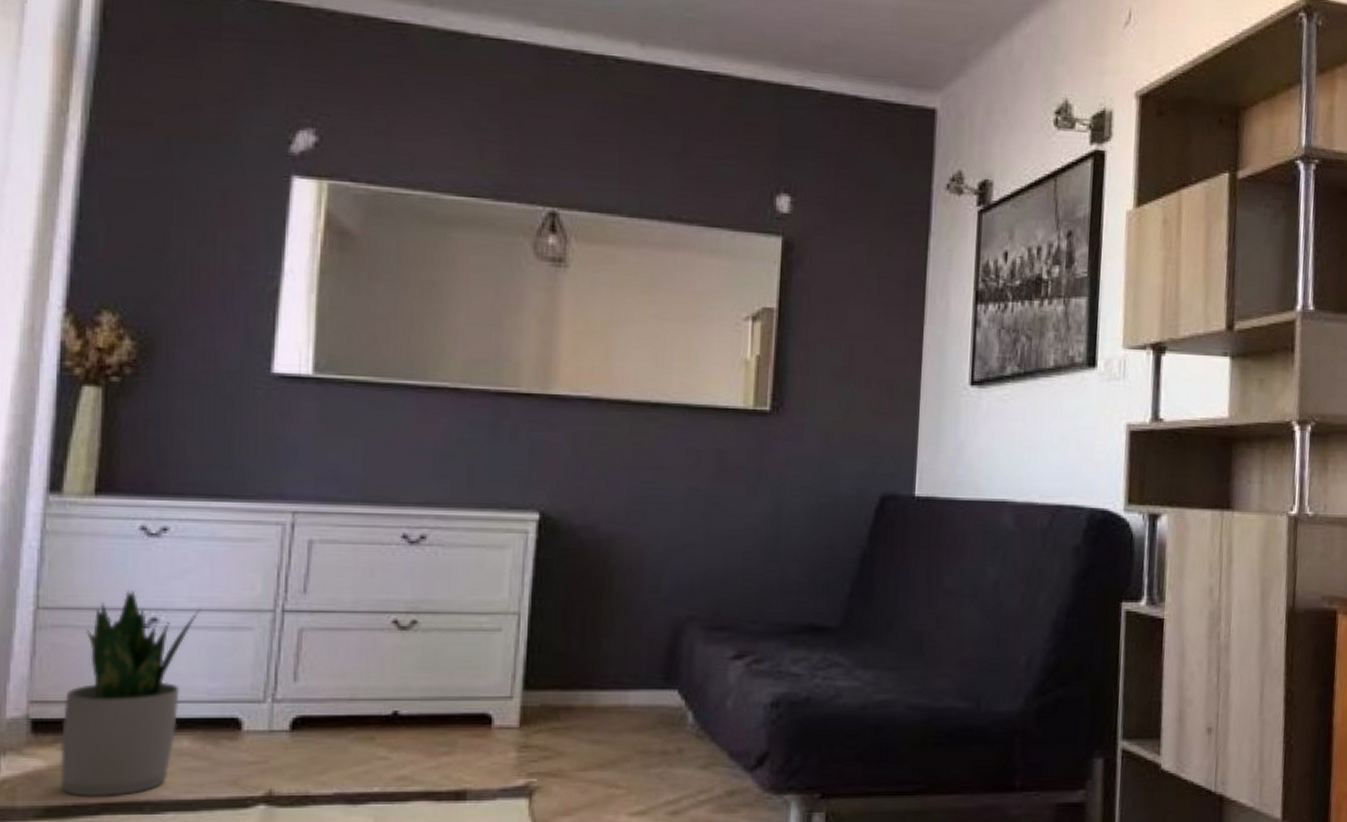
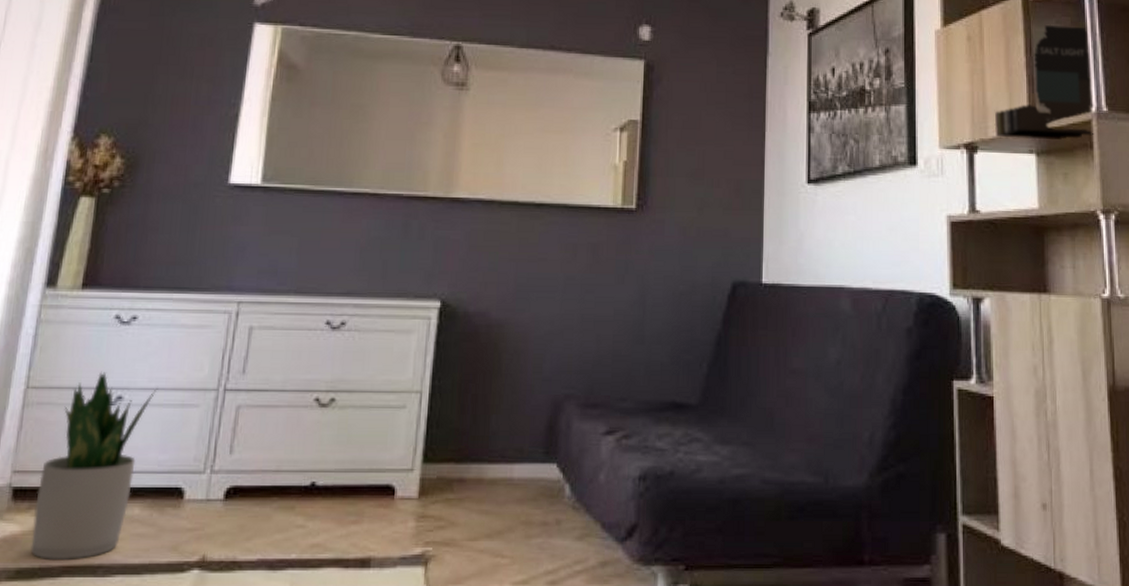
books: none [1186,208,1300,342] -> present [994,24,1094,141]

